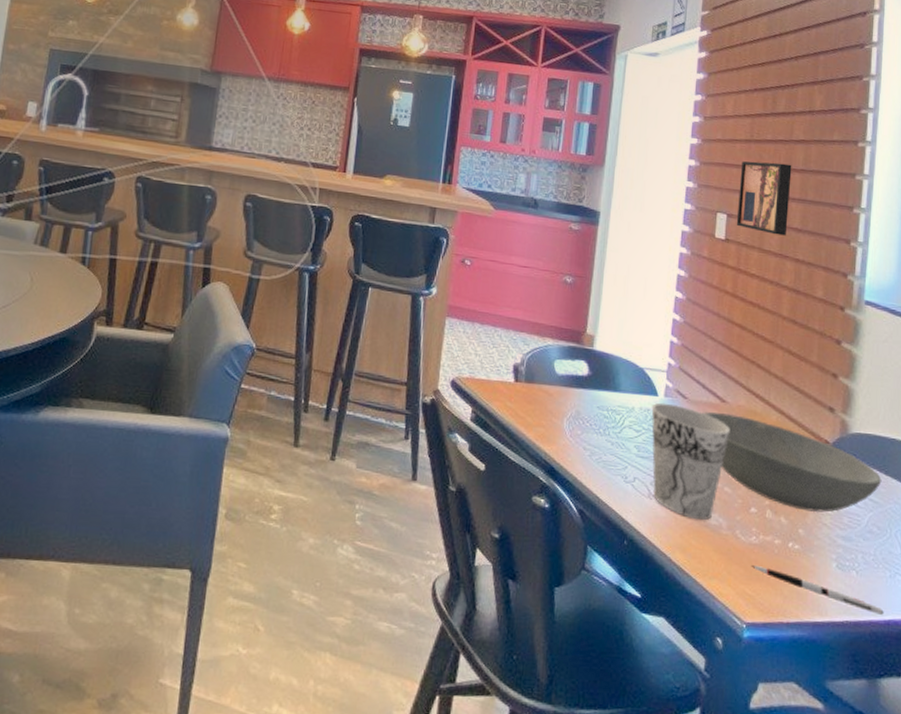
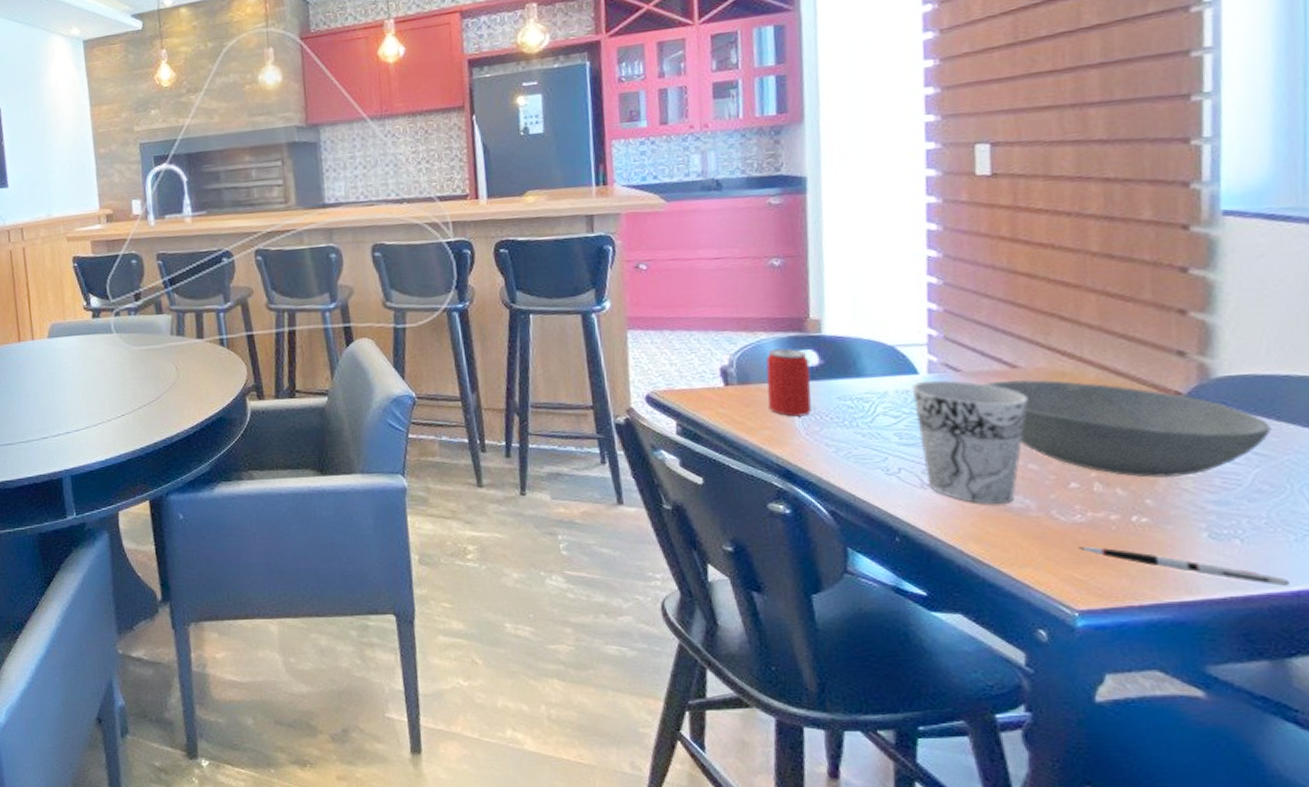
beverage can: none [545,355,582,420] -> present [766,348,812,417]
wall art: present [736,161,792,236] -> none [1004,60,1086,155]

